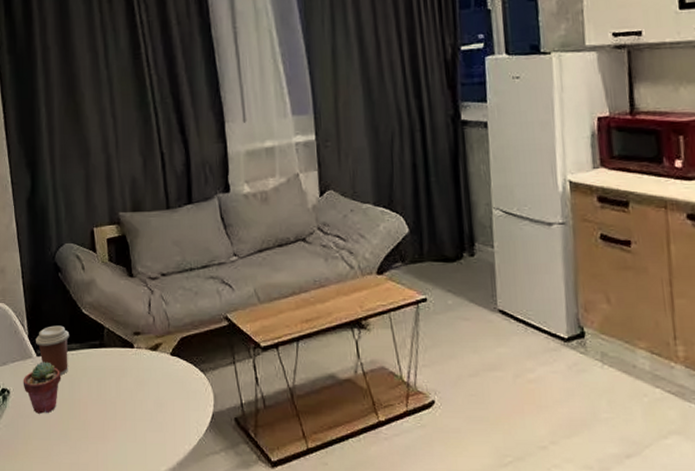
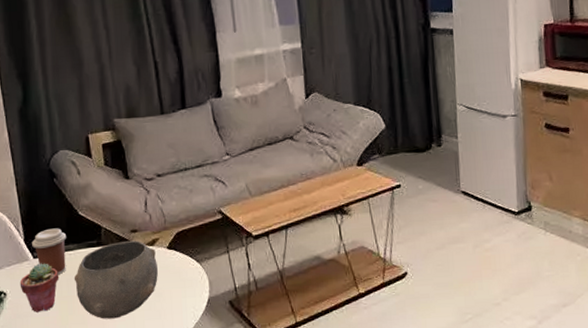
bowl: none [75,343,161,427] -> present [74,240,159,319]

